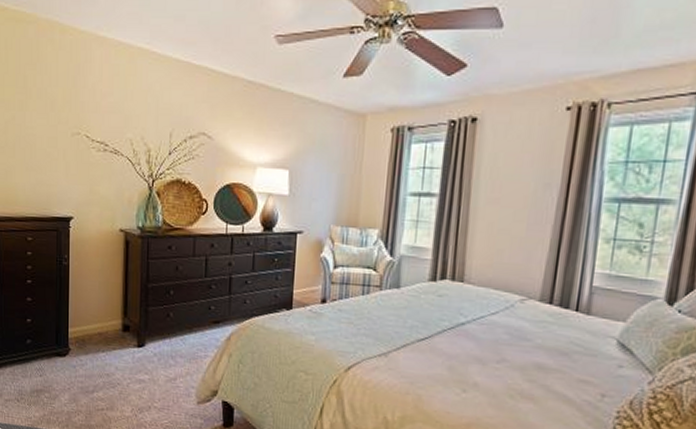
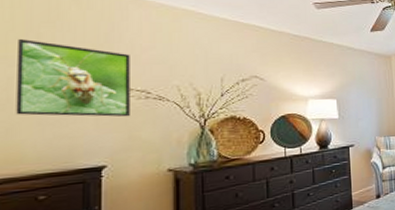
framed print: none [11,82,92,170] -> present [16,39,130,117]

